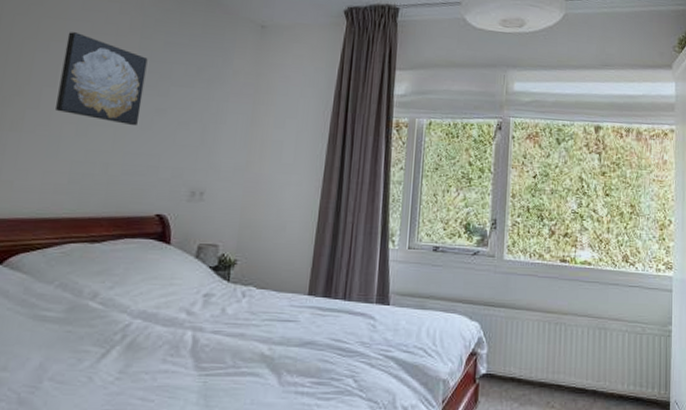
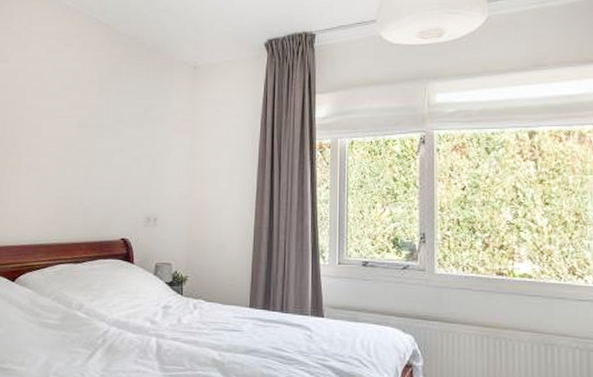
wall art: present [56,32,148,126] -> none [42,90,105,165]

